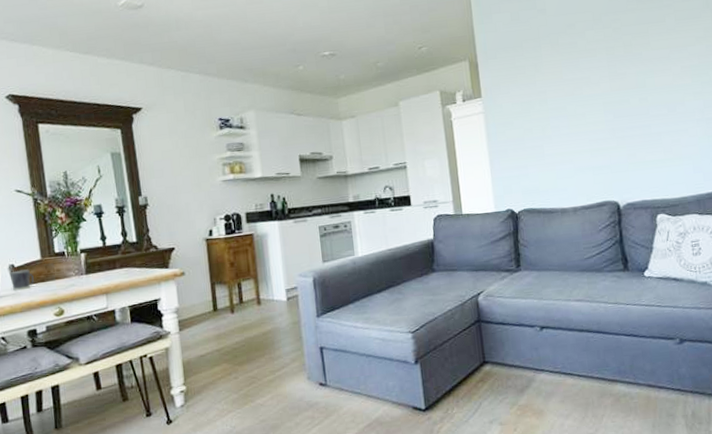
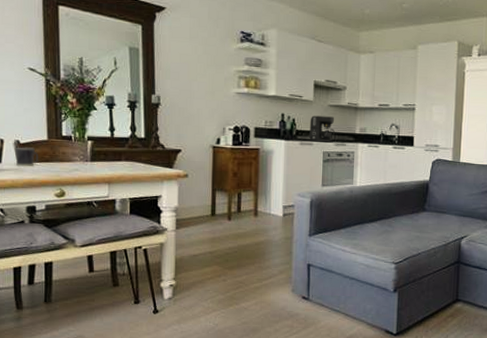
coffee maker: none [300,188,328,218] -> present [309,115,335,143]

